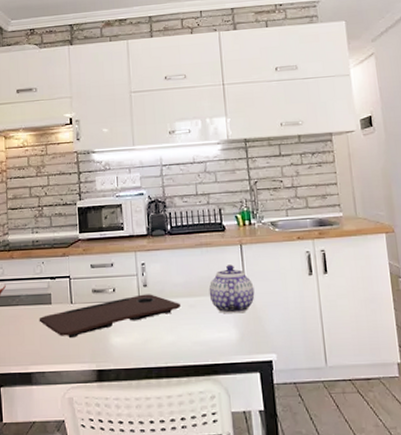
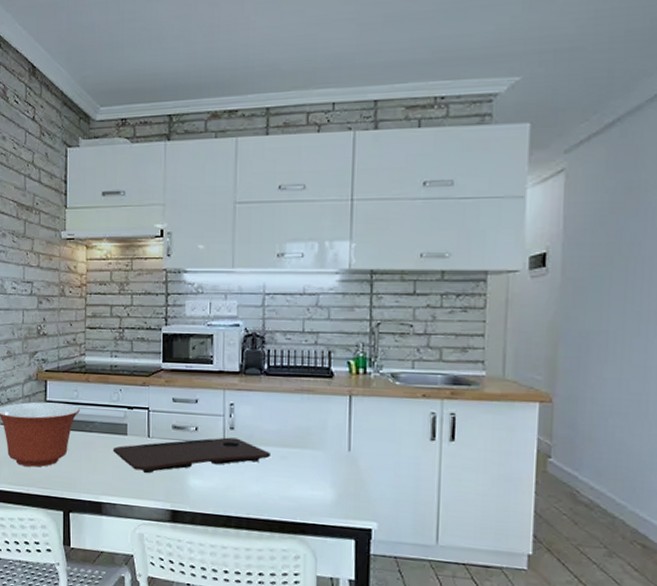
teapot: present [208,265,255,314] -> none [305,417,361,473]

